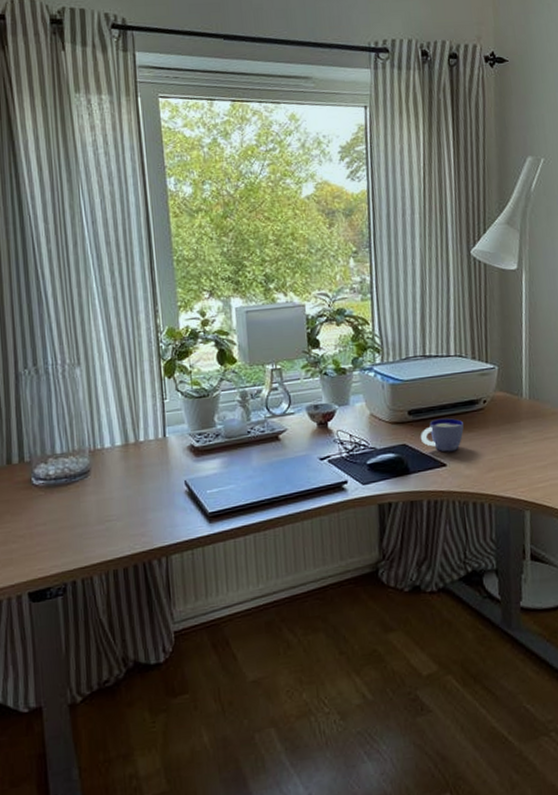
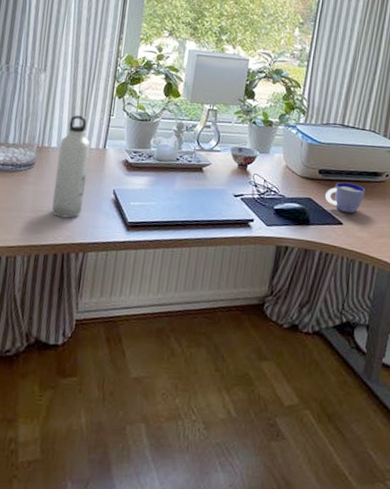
water bottle: none [114,406,154,524] -> present [52,115,91,218]

